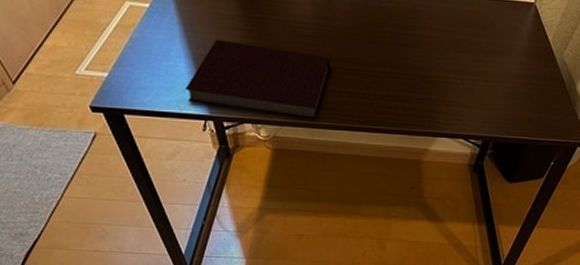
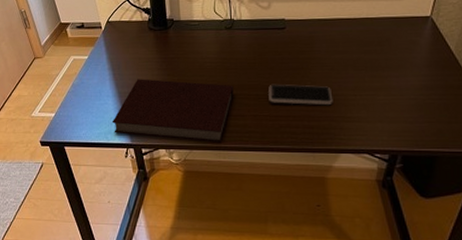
smartphone: none [368,59,434,88] -> present [269,84,333,106]

